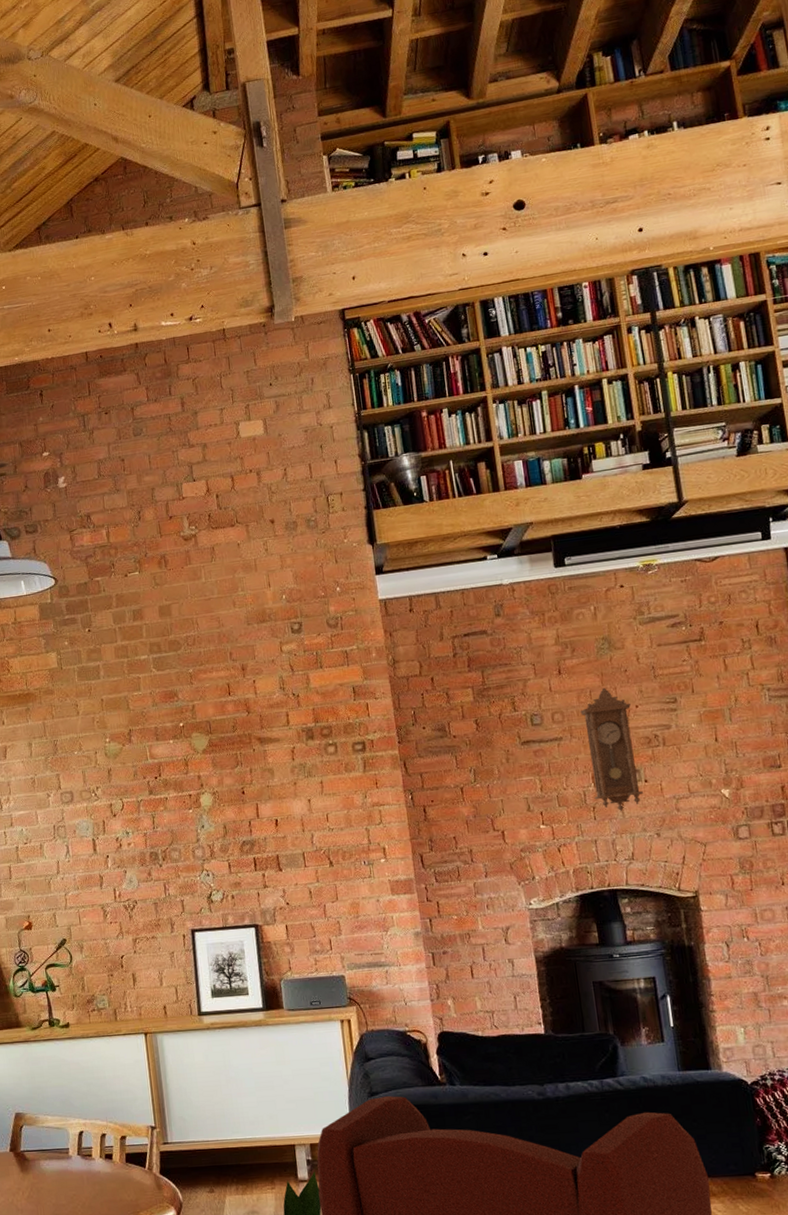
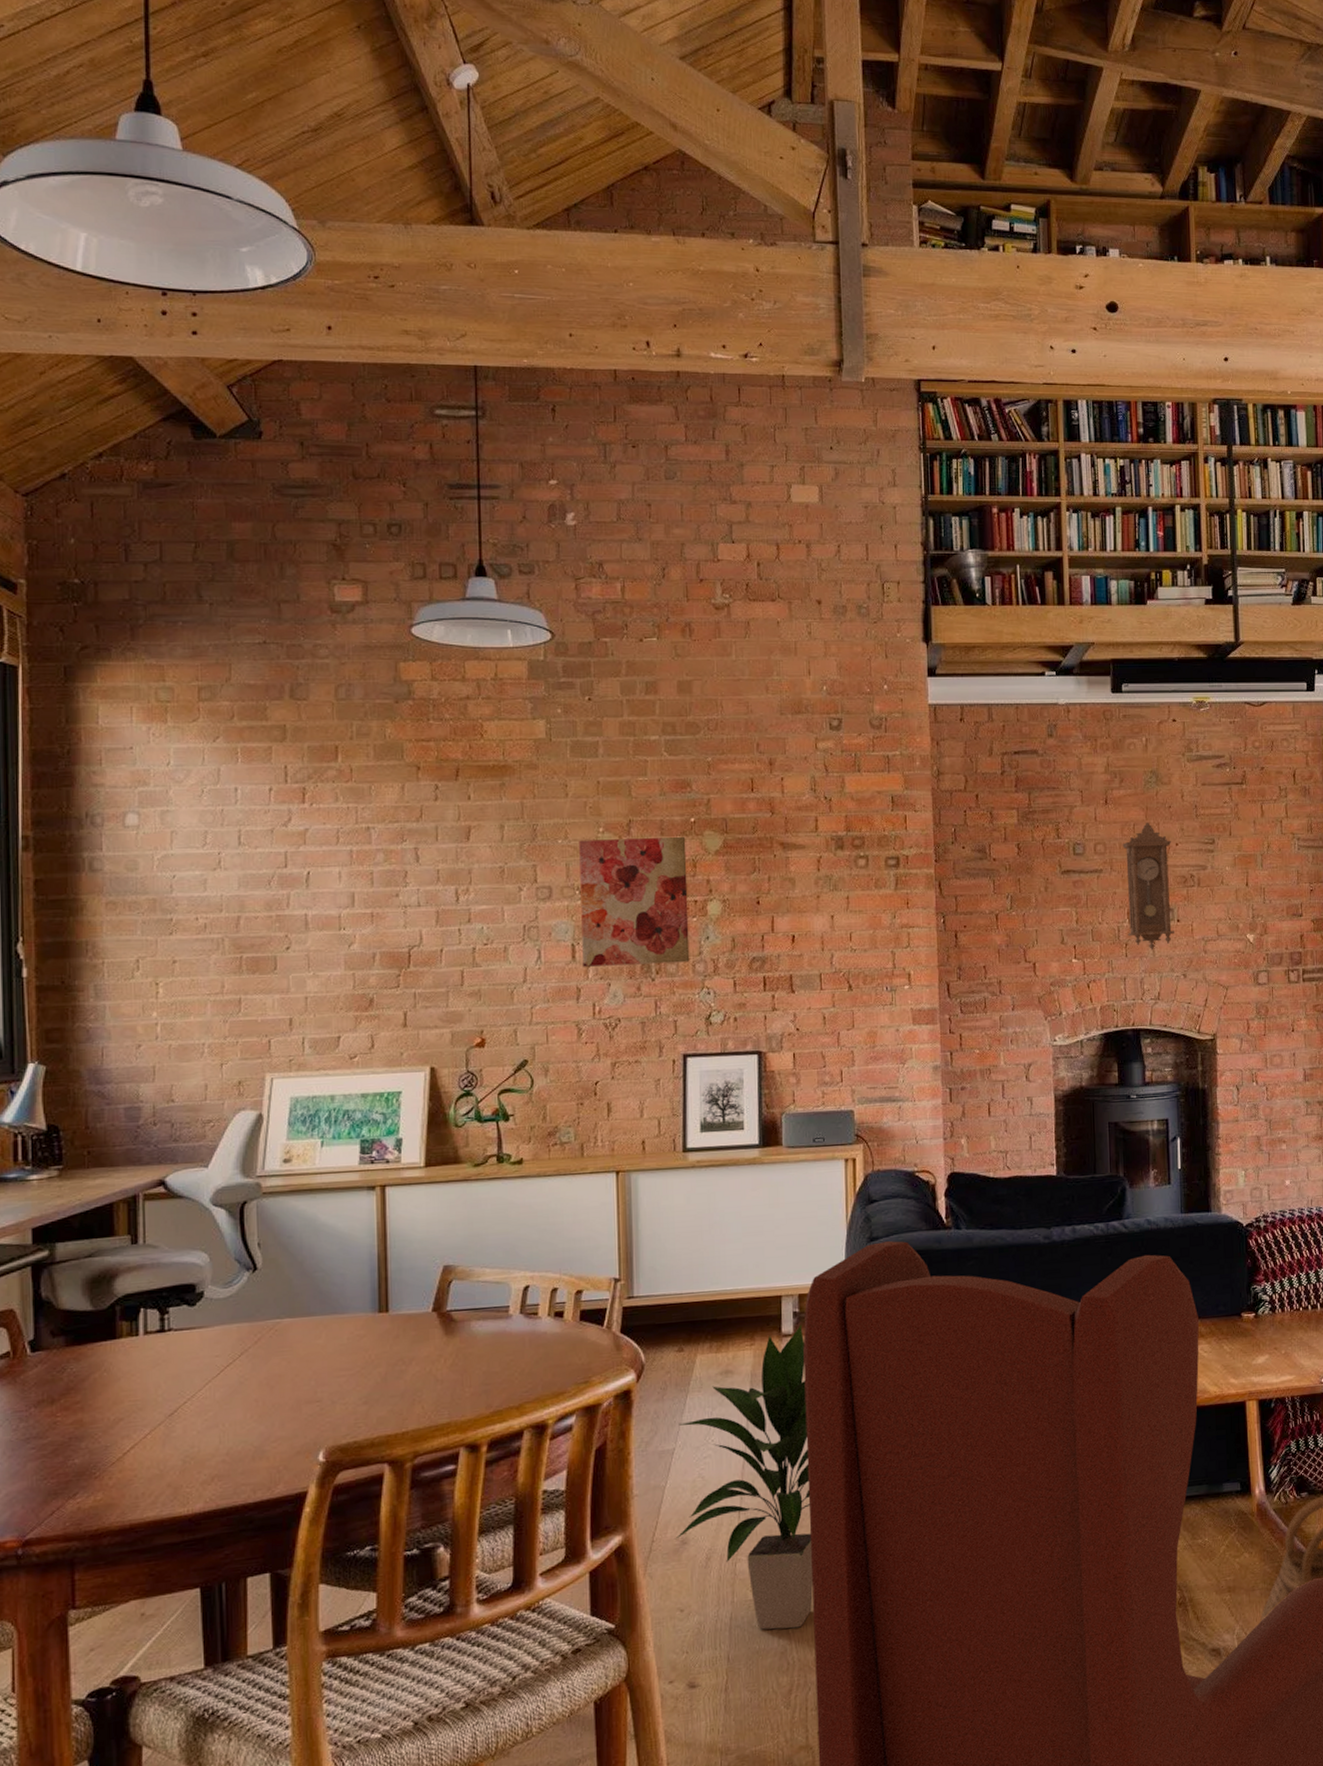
wall art: none [91,739,190,858] -> present [579,836,690,967]

